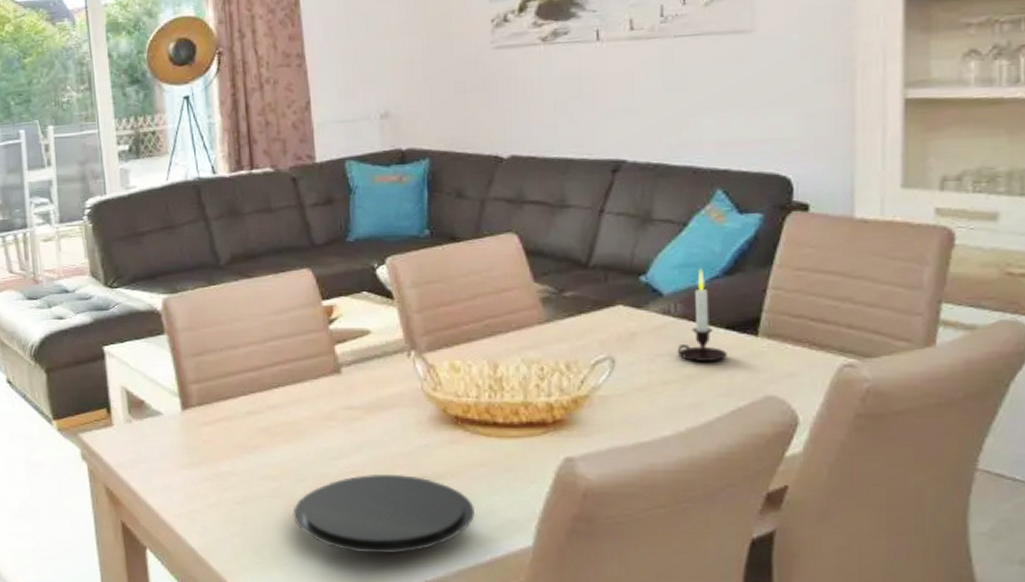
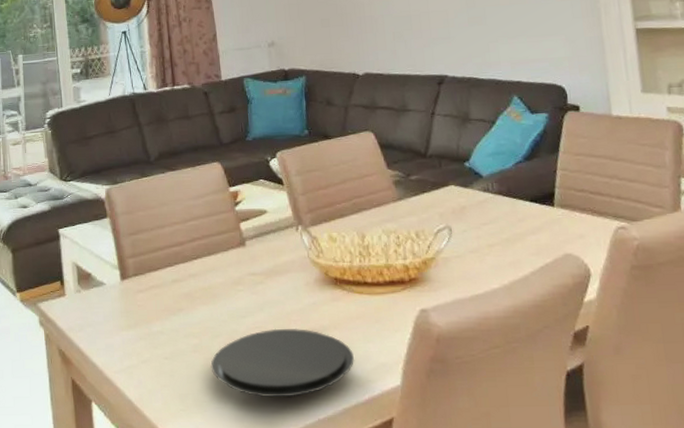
candle: present [677,268,728,361] -> none [496,155,534,228]

